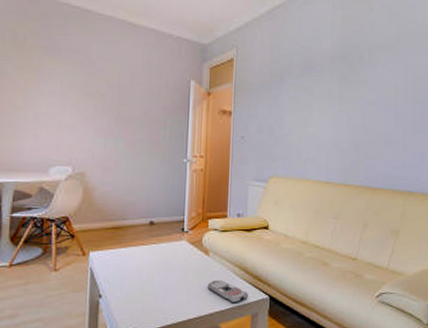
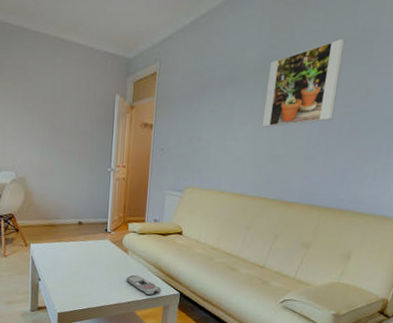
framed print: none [343,32,408,113] -> present [263,38,345,127]

